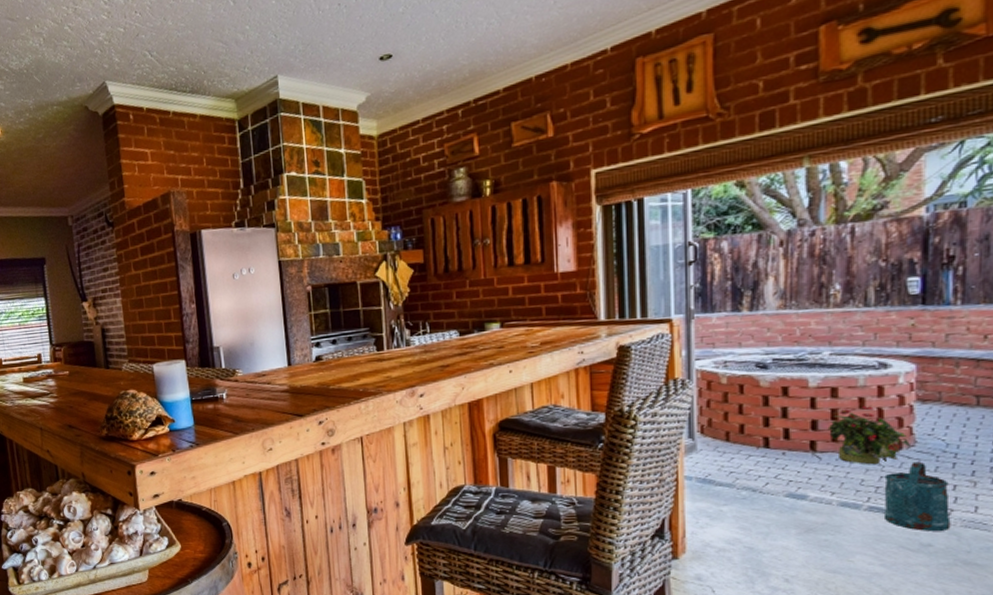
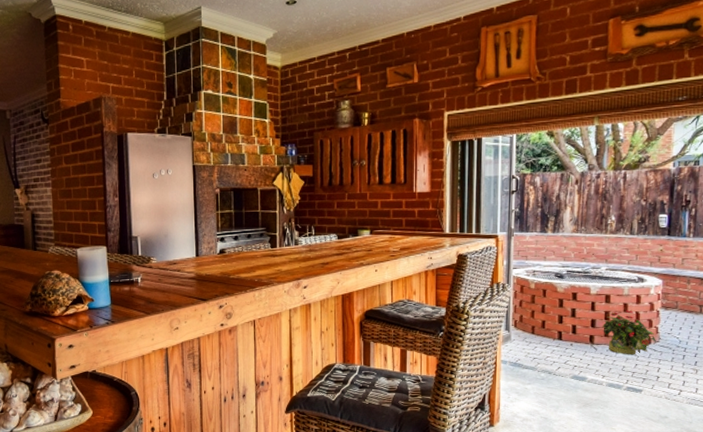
watering can: present [883,461,951,531] -> none [636,353,680,406]

